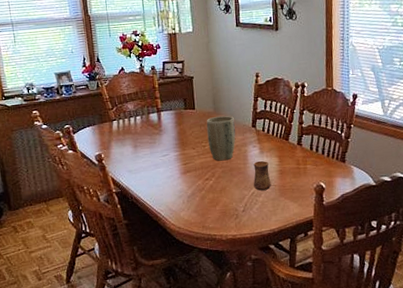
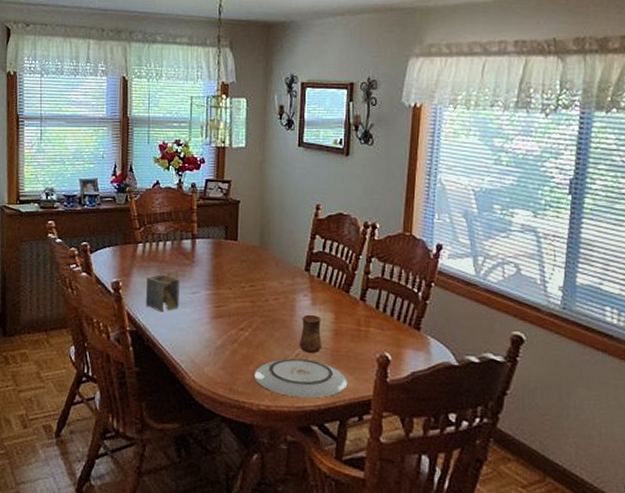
napkin holder: none [123,138,154,174] -> present [145,270,180,312]
plant pot: present [206,116,236,161] -> none [248,252,284,309]
plate: none [220,195,294,226] -> present [253,358,348,399]

